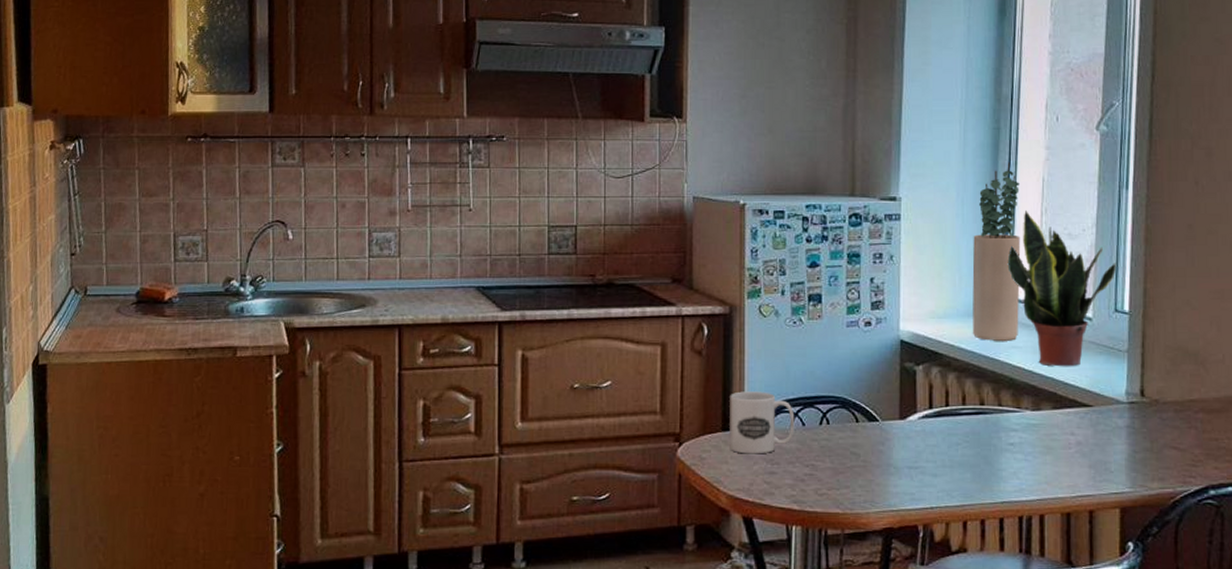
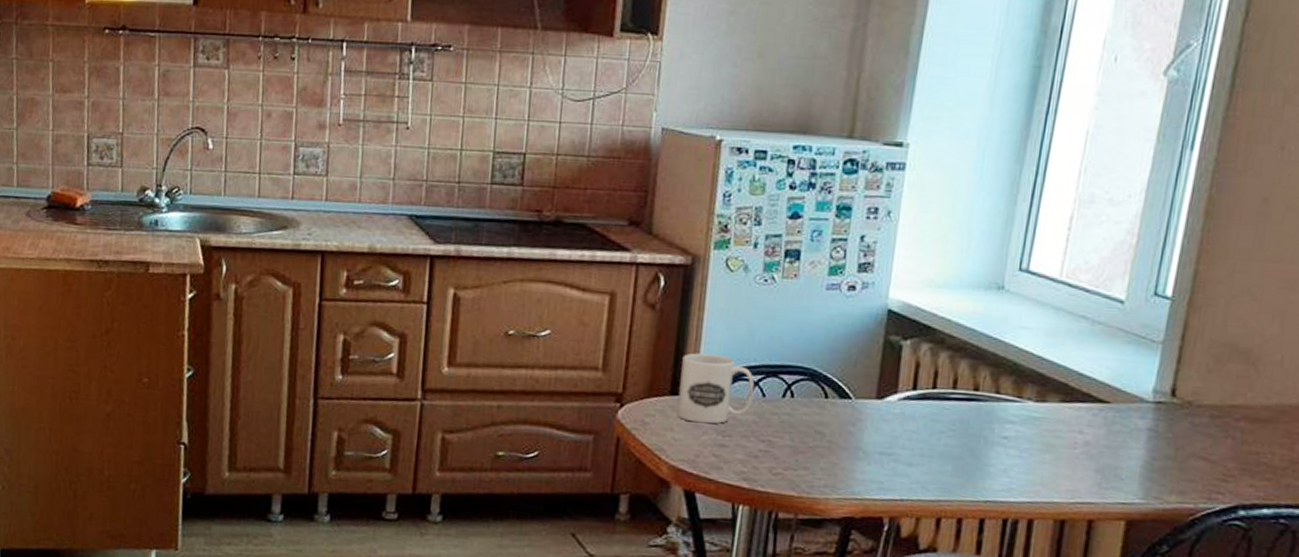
vase: present [972,162,1021,341] -> none [975,109,1057,320]
potted plant: present [1007,211,1117,367] -> none [1028,168,1165,356]

